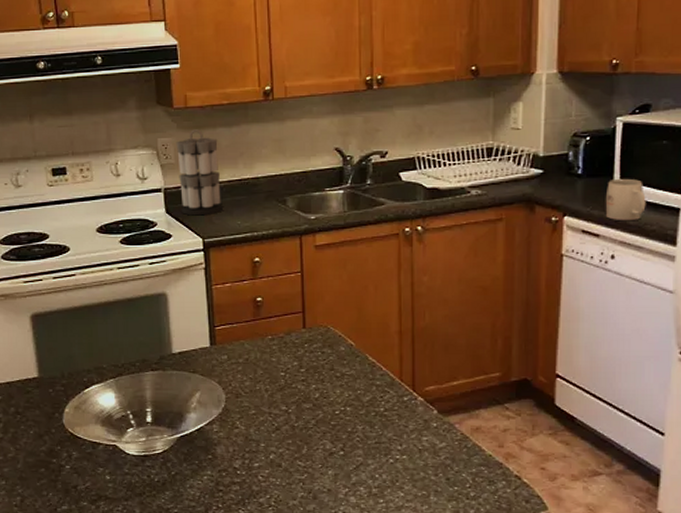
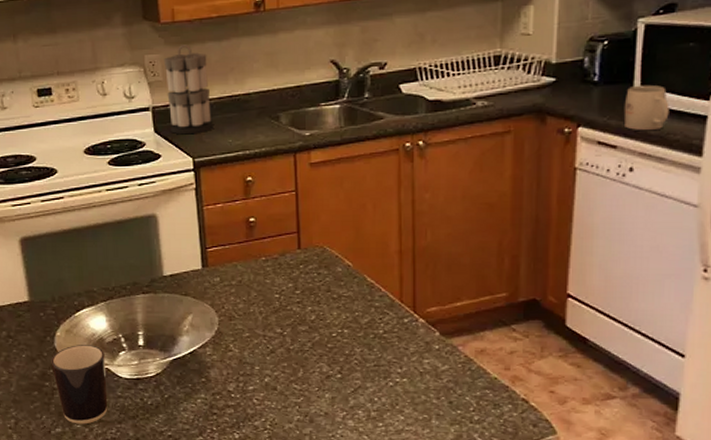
mug: none [59,421,115,502] -> present [51,345,108,425]

